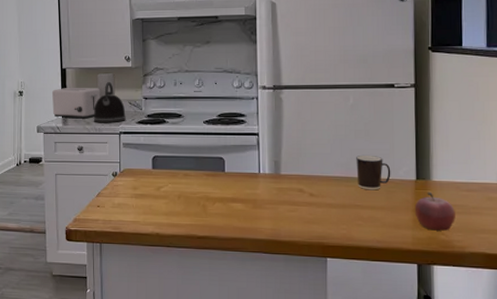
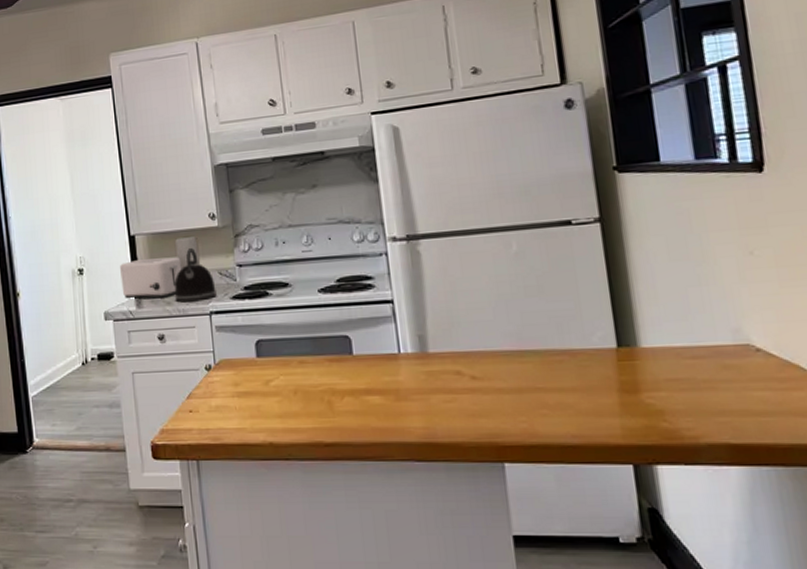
mug: present [356,154,391,190] -> none [530,318,581,367]
fruit: present [414,192,455,231] -> none [619,362,680,416]

